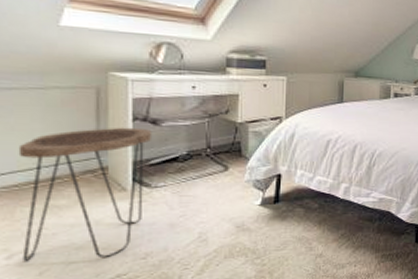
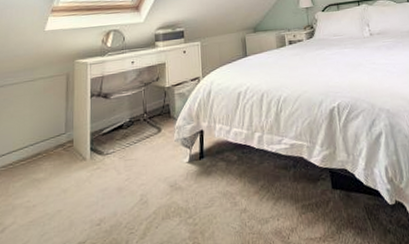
side table: present [18,127,153,261] -> none [11,102,104,234]

